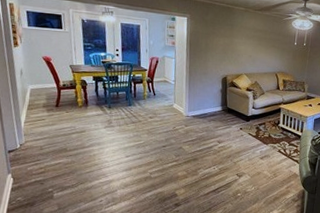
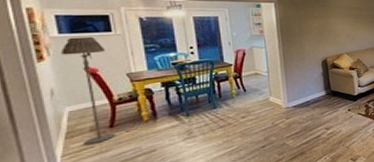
floor lamp: none [29,30,59,117] -> present [61,36,115,145]

